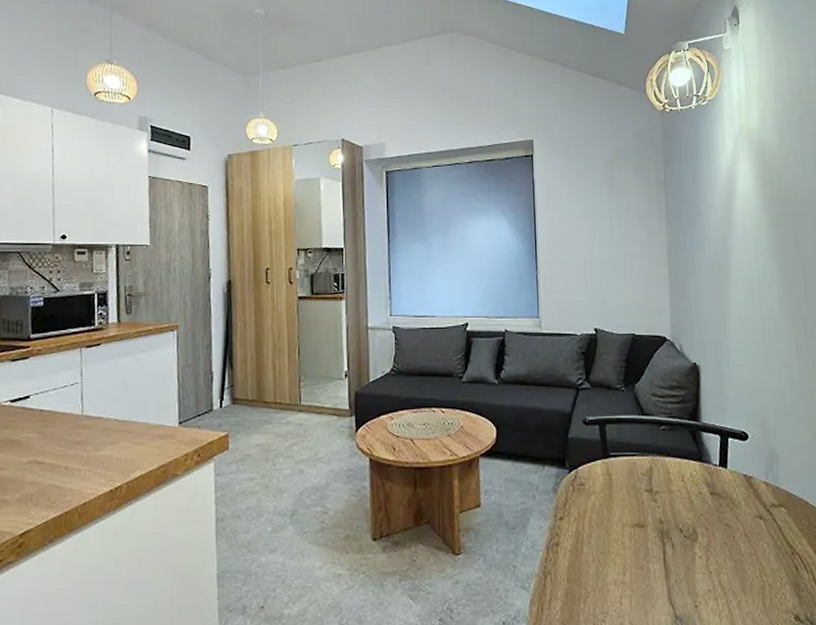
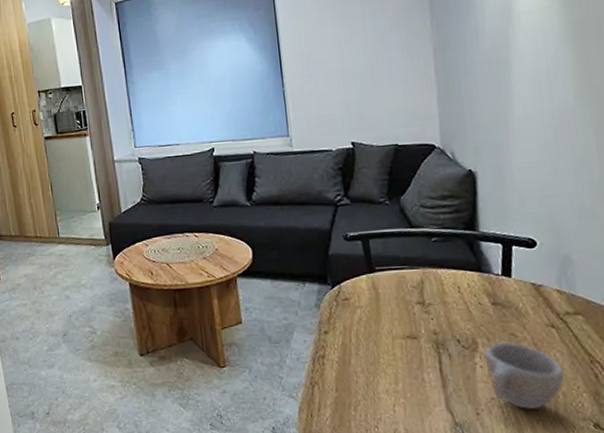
cup: none [703,532,771,601] -> present [484,342,565,409]

